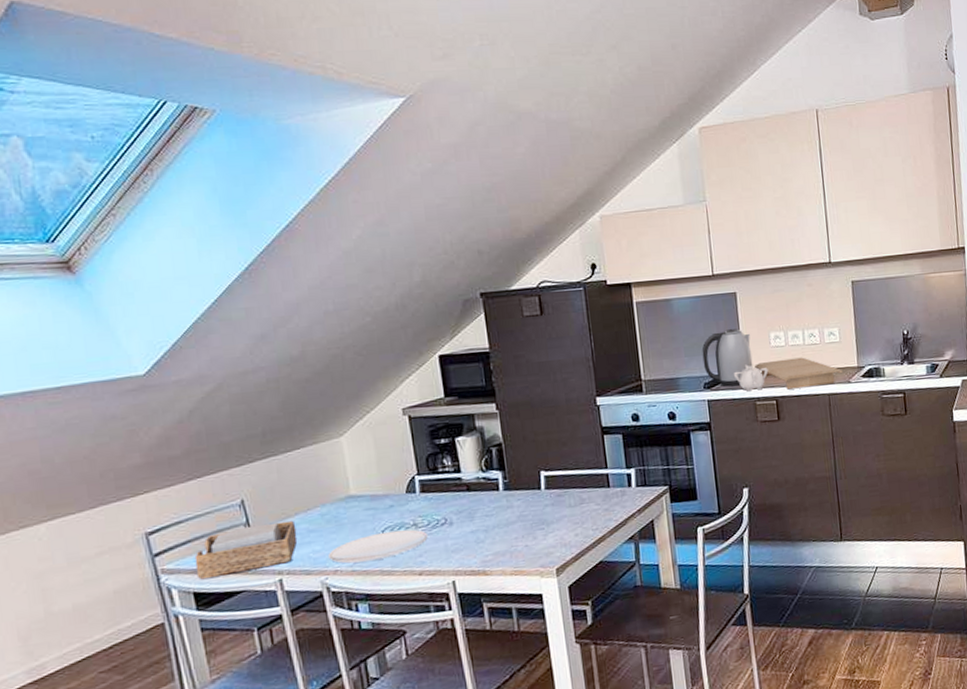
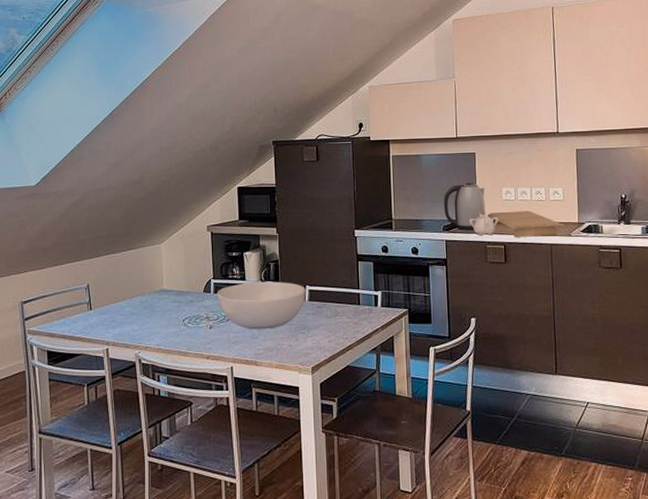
napkin holder: present [194,520,298,580] -> none [51,304,123,342]
plate: present [328,529,428,564] -> none [143,320,216,343]
bowl: none [424,469,542,532] -> present [217,281,307,329]

